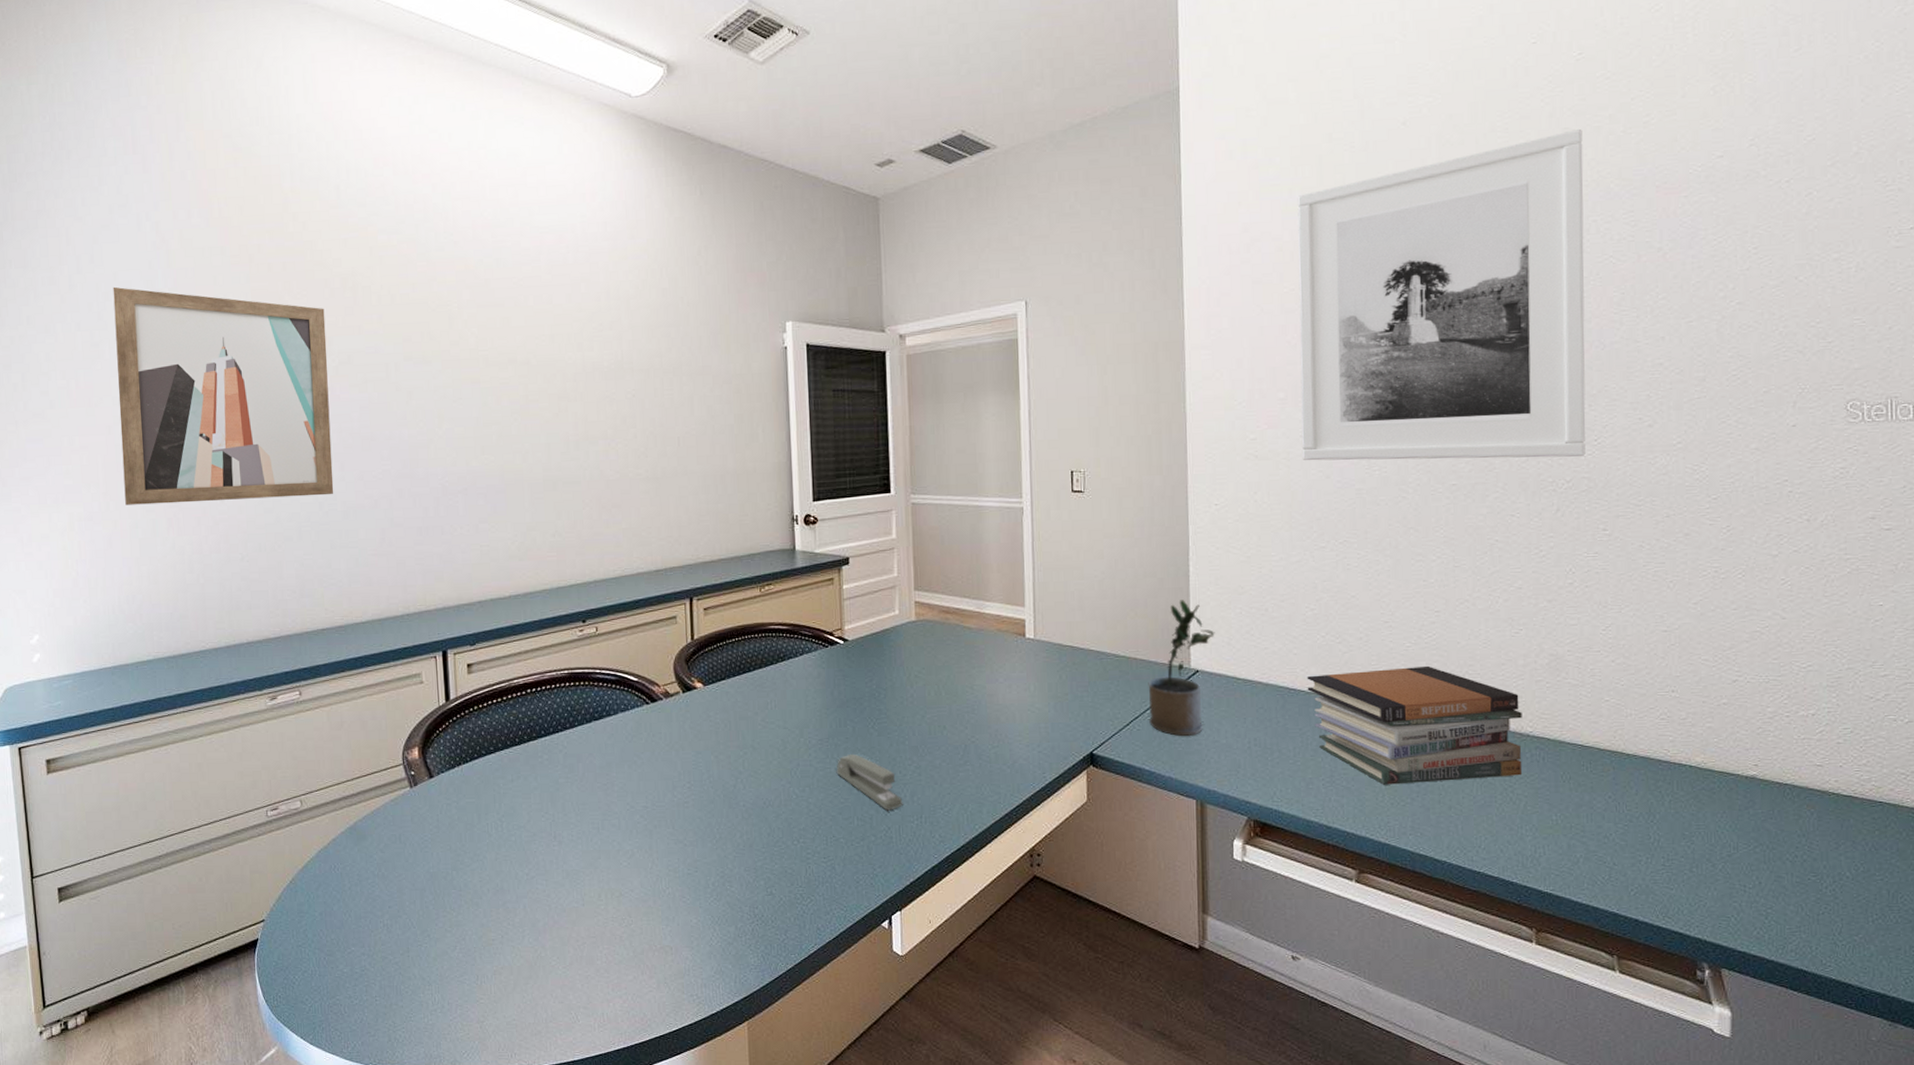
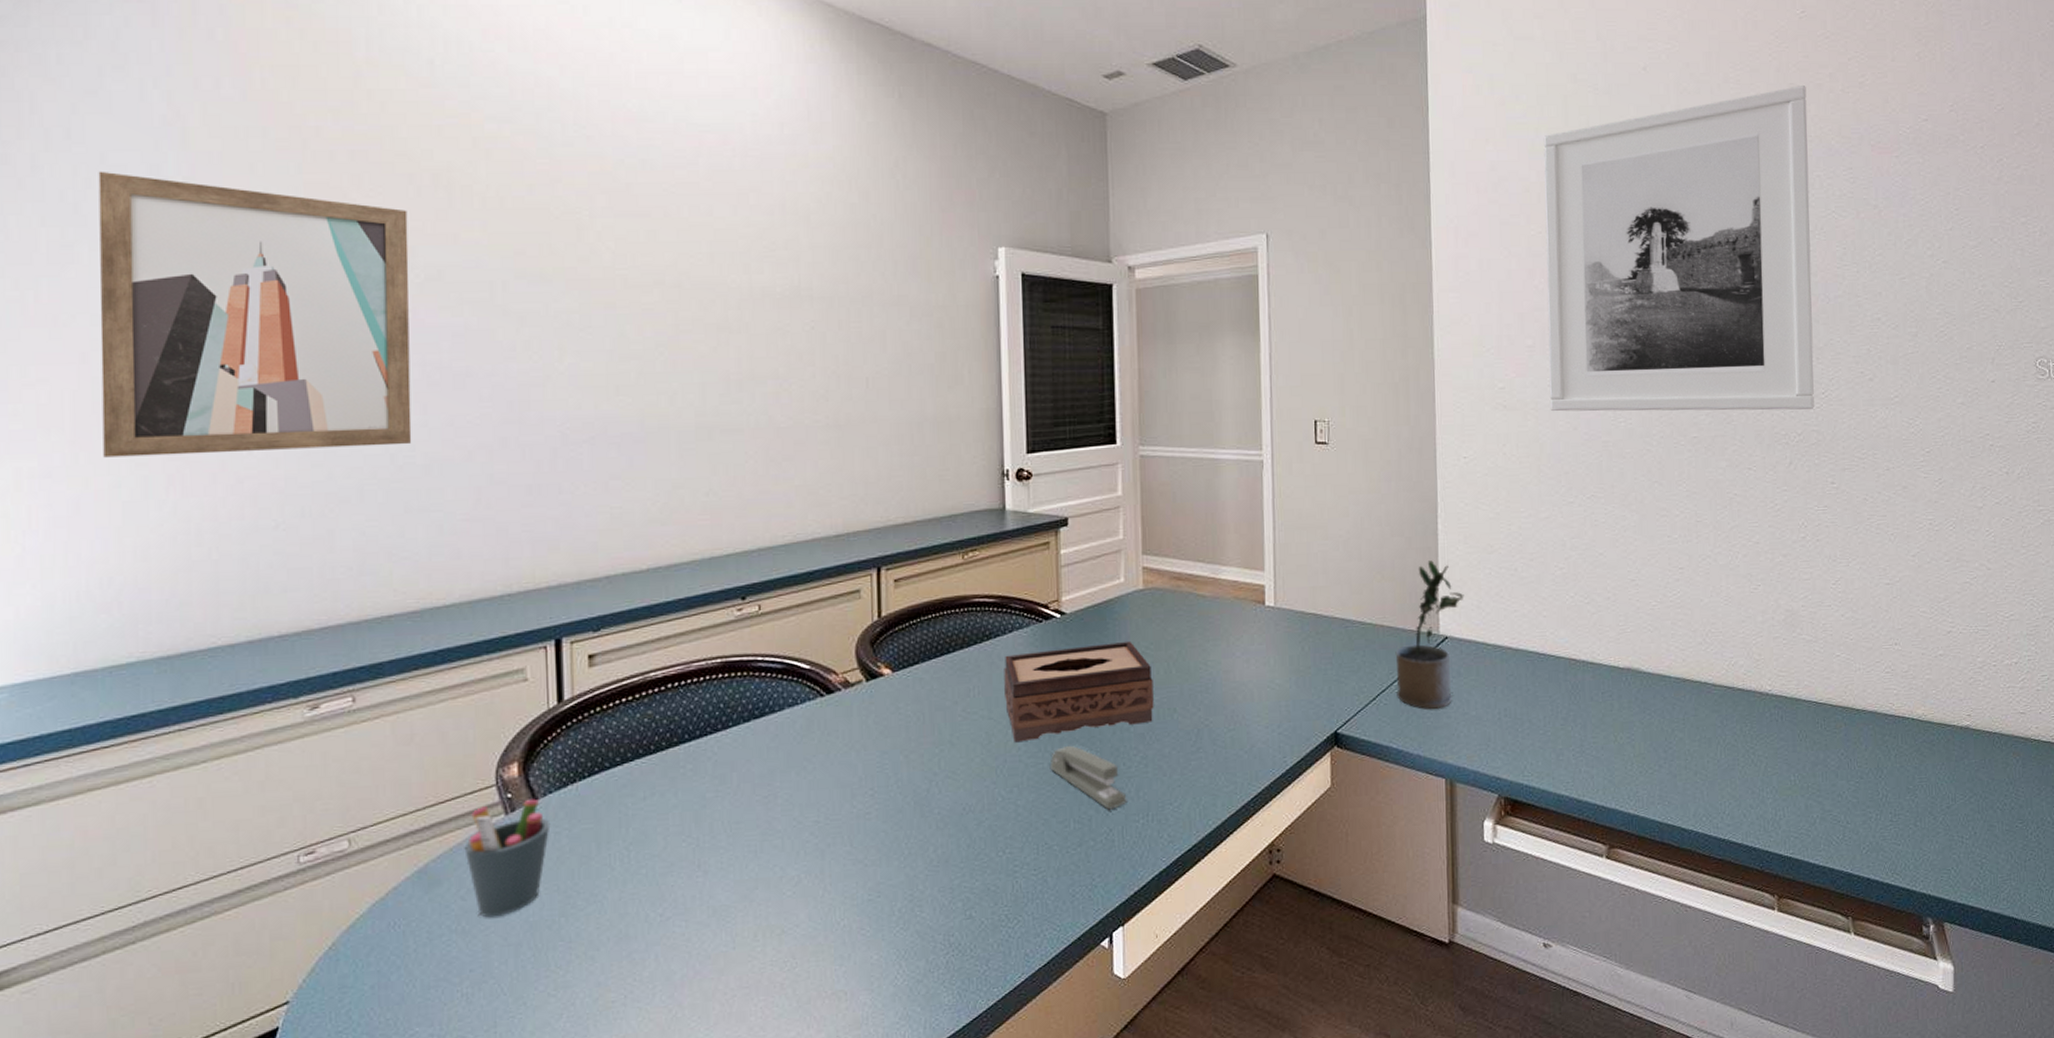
pen holder: none [382,776,443,867] -> present [464,798,551,918]
tissue box: none [796,665,926,750] -> present [1004,640,1154,743]
book stack: present [1307,665,1522,785] -> none [1556,625,1762,753]

